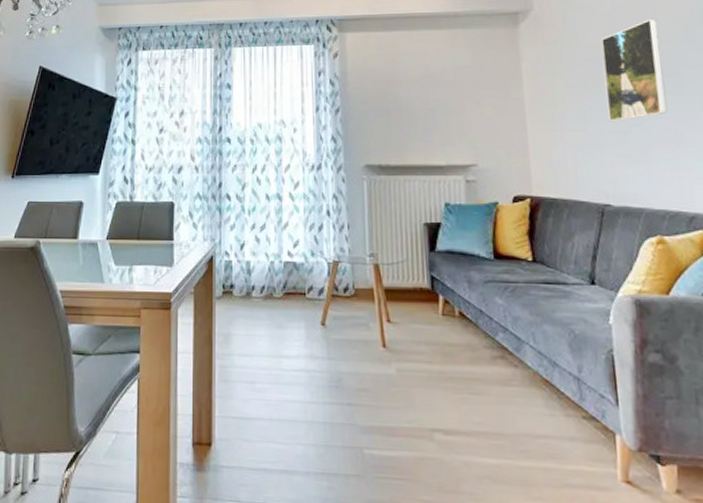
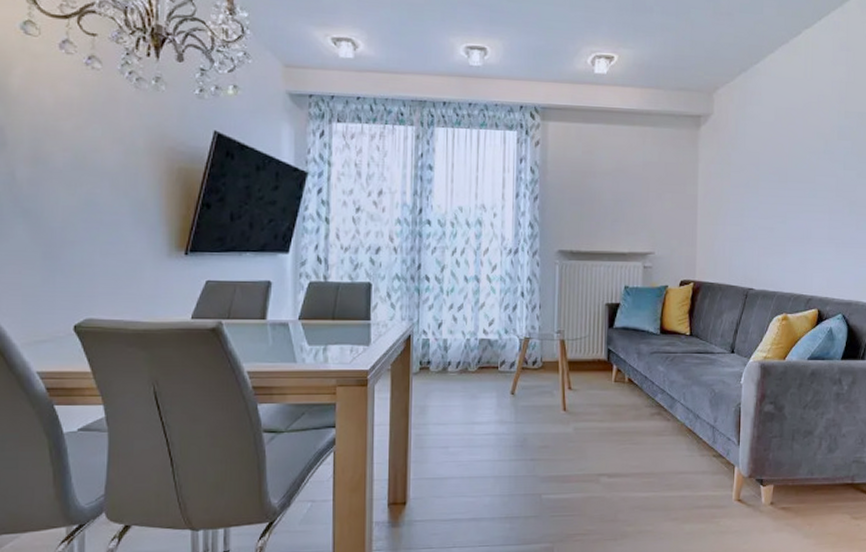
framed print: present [601,18,668,121] -> none [761,131,807,218]

